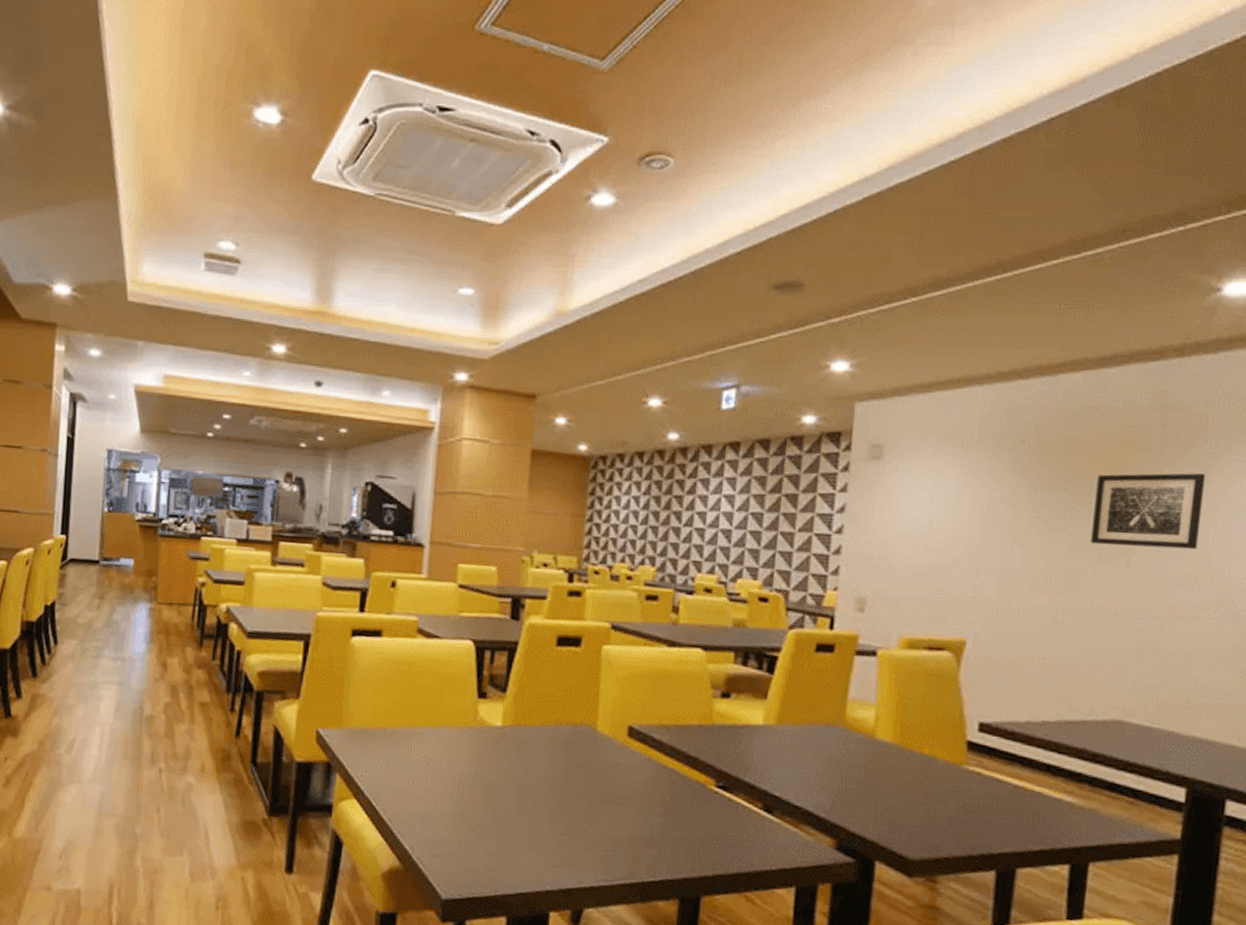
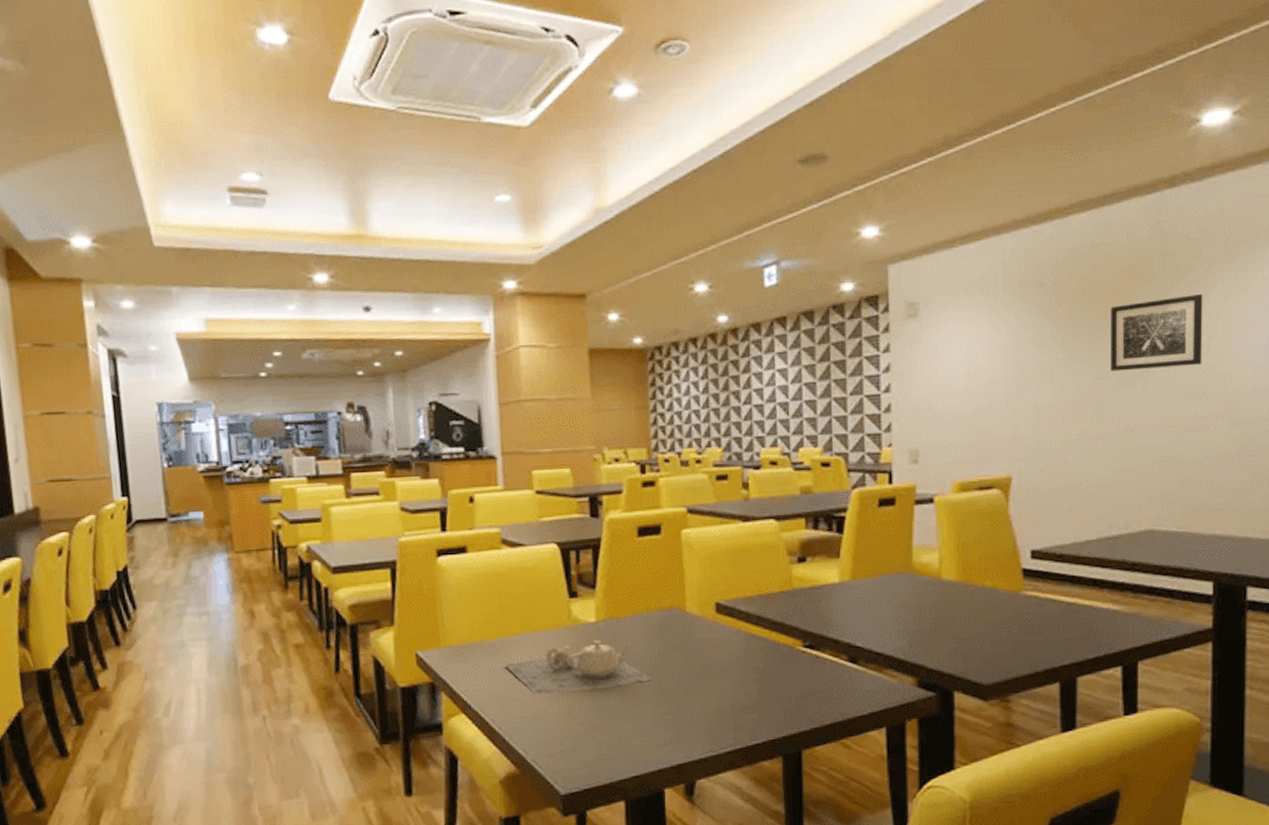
teapot: none [403,745,553,798] -> present [505,641,654,695]

